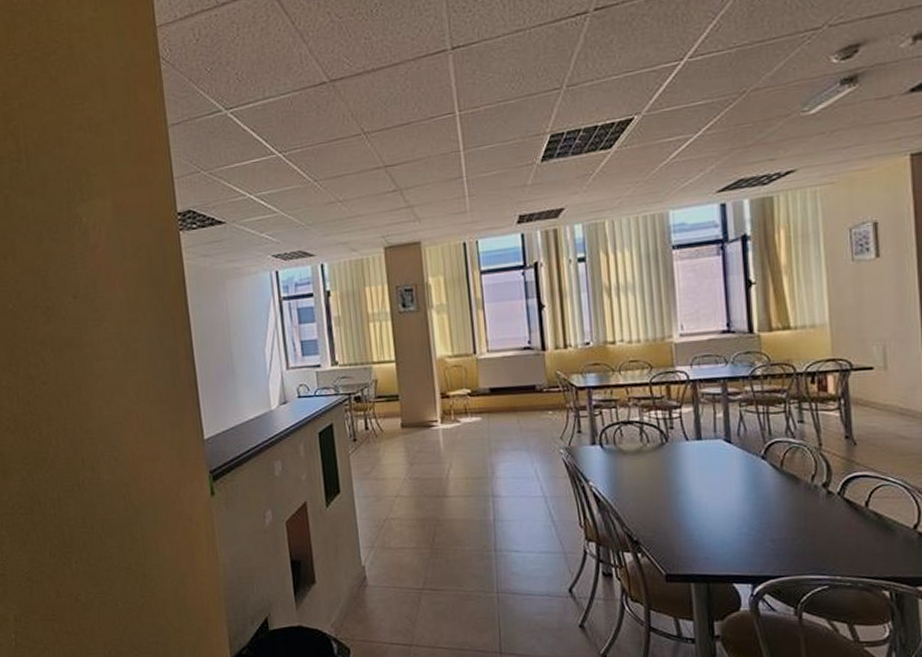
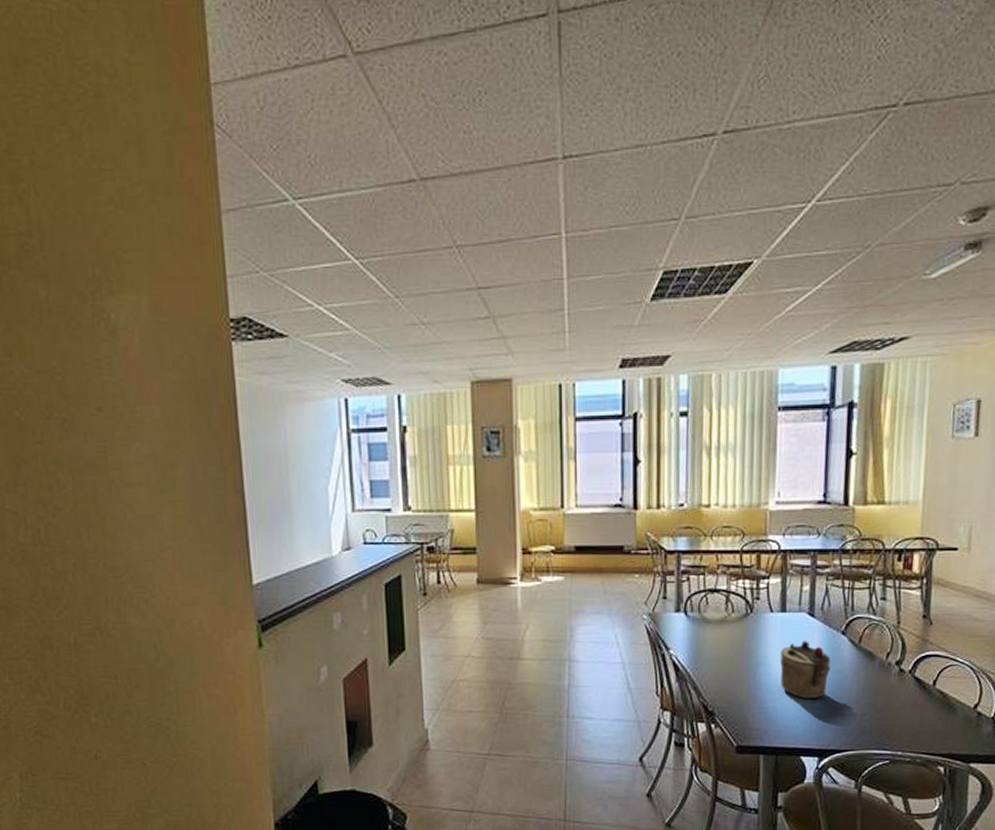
teapot: none [701,467,754,525] -> present [780,641,831,698]

